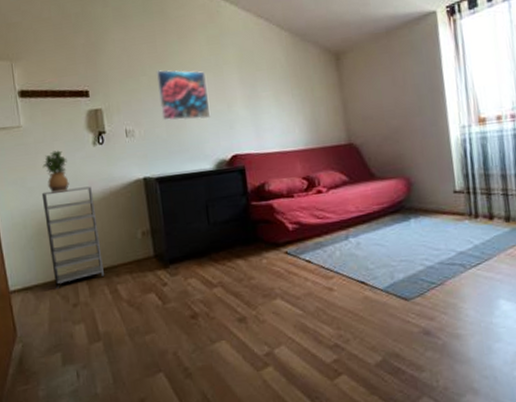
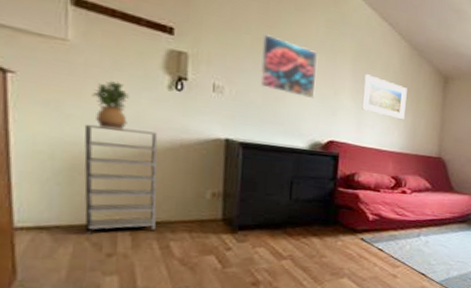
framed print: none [252,77,302,115] -> present [361,74,407,119]

